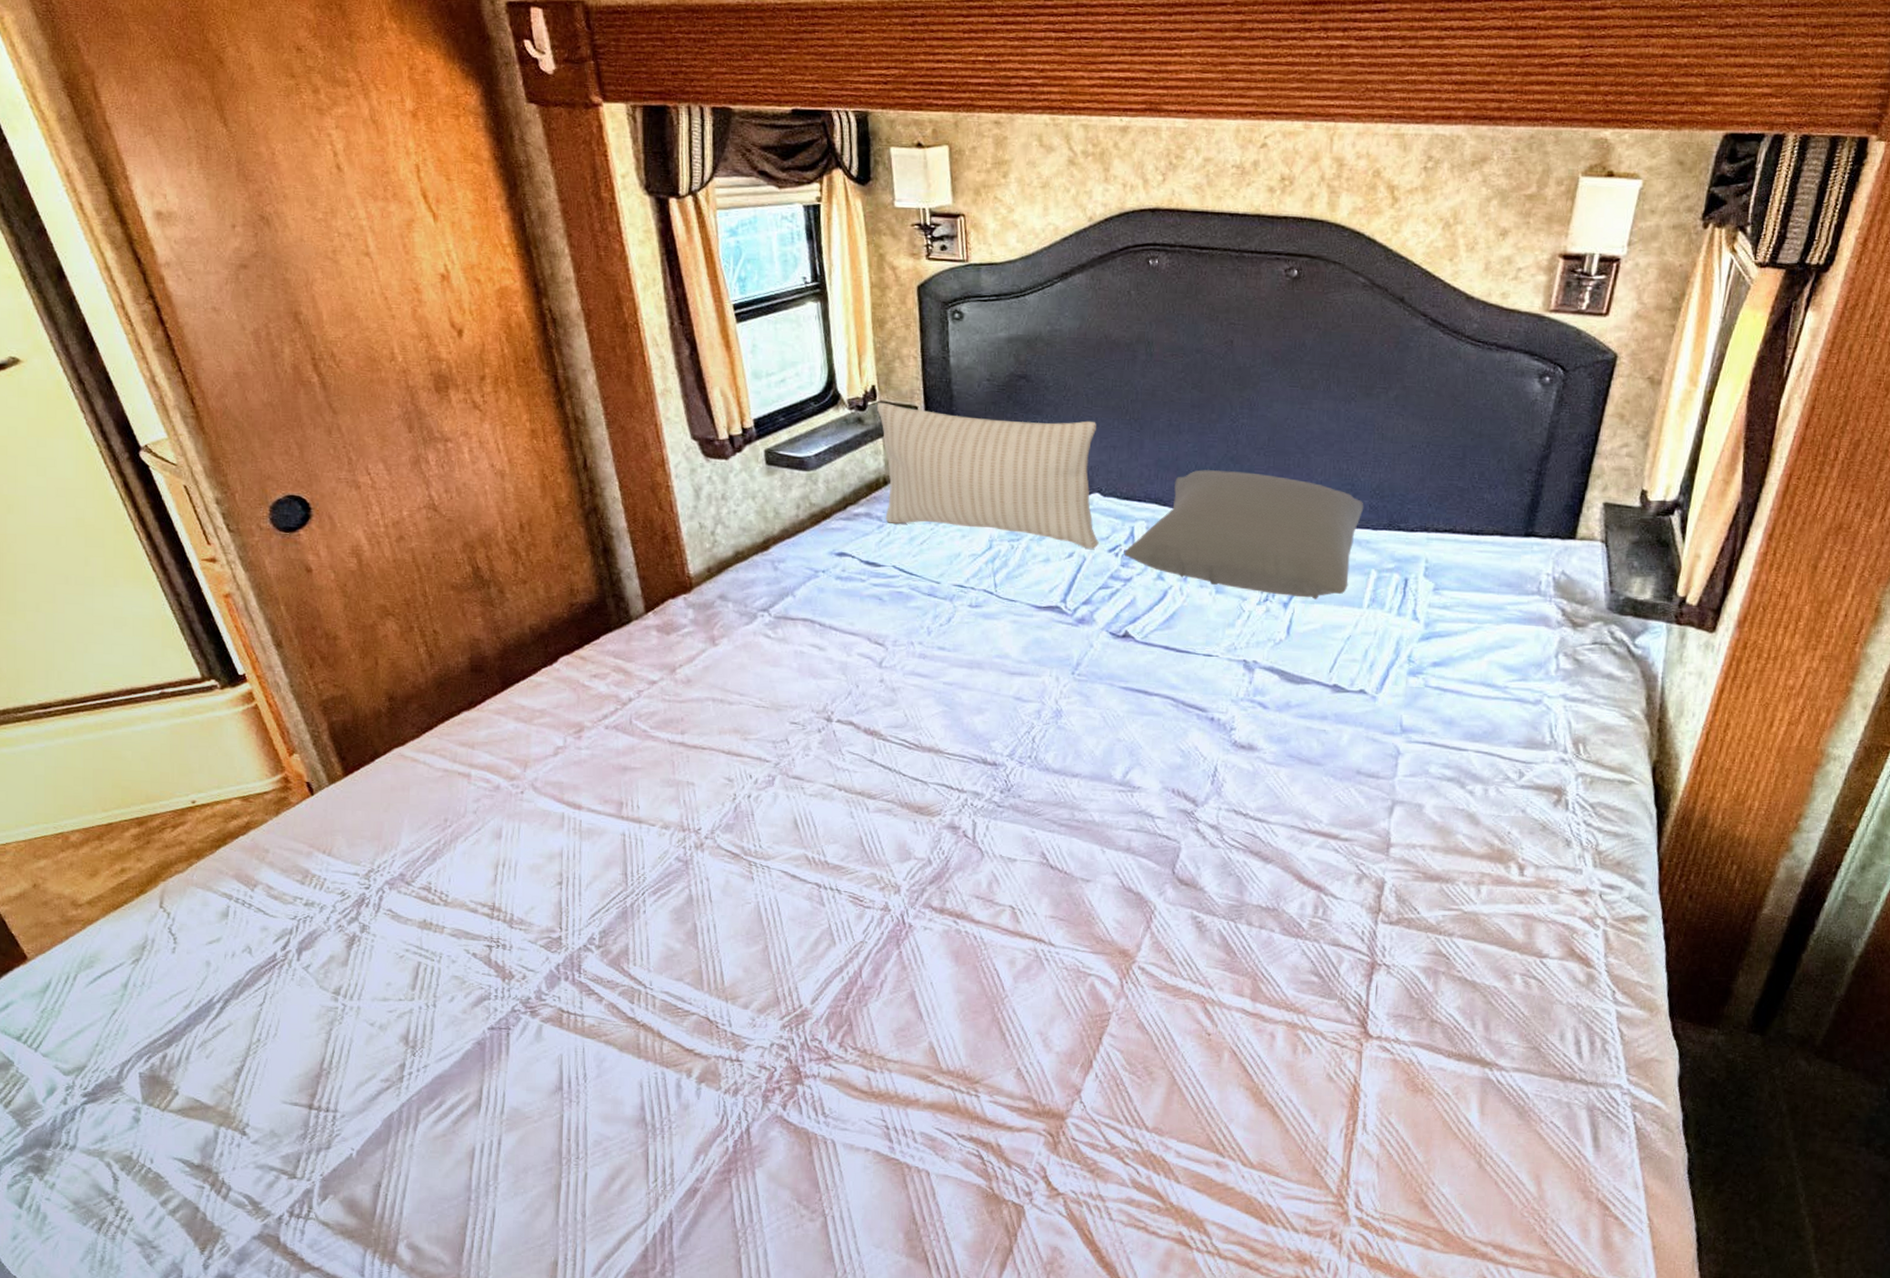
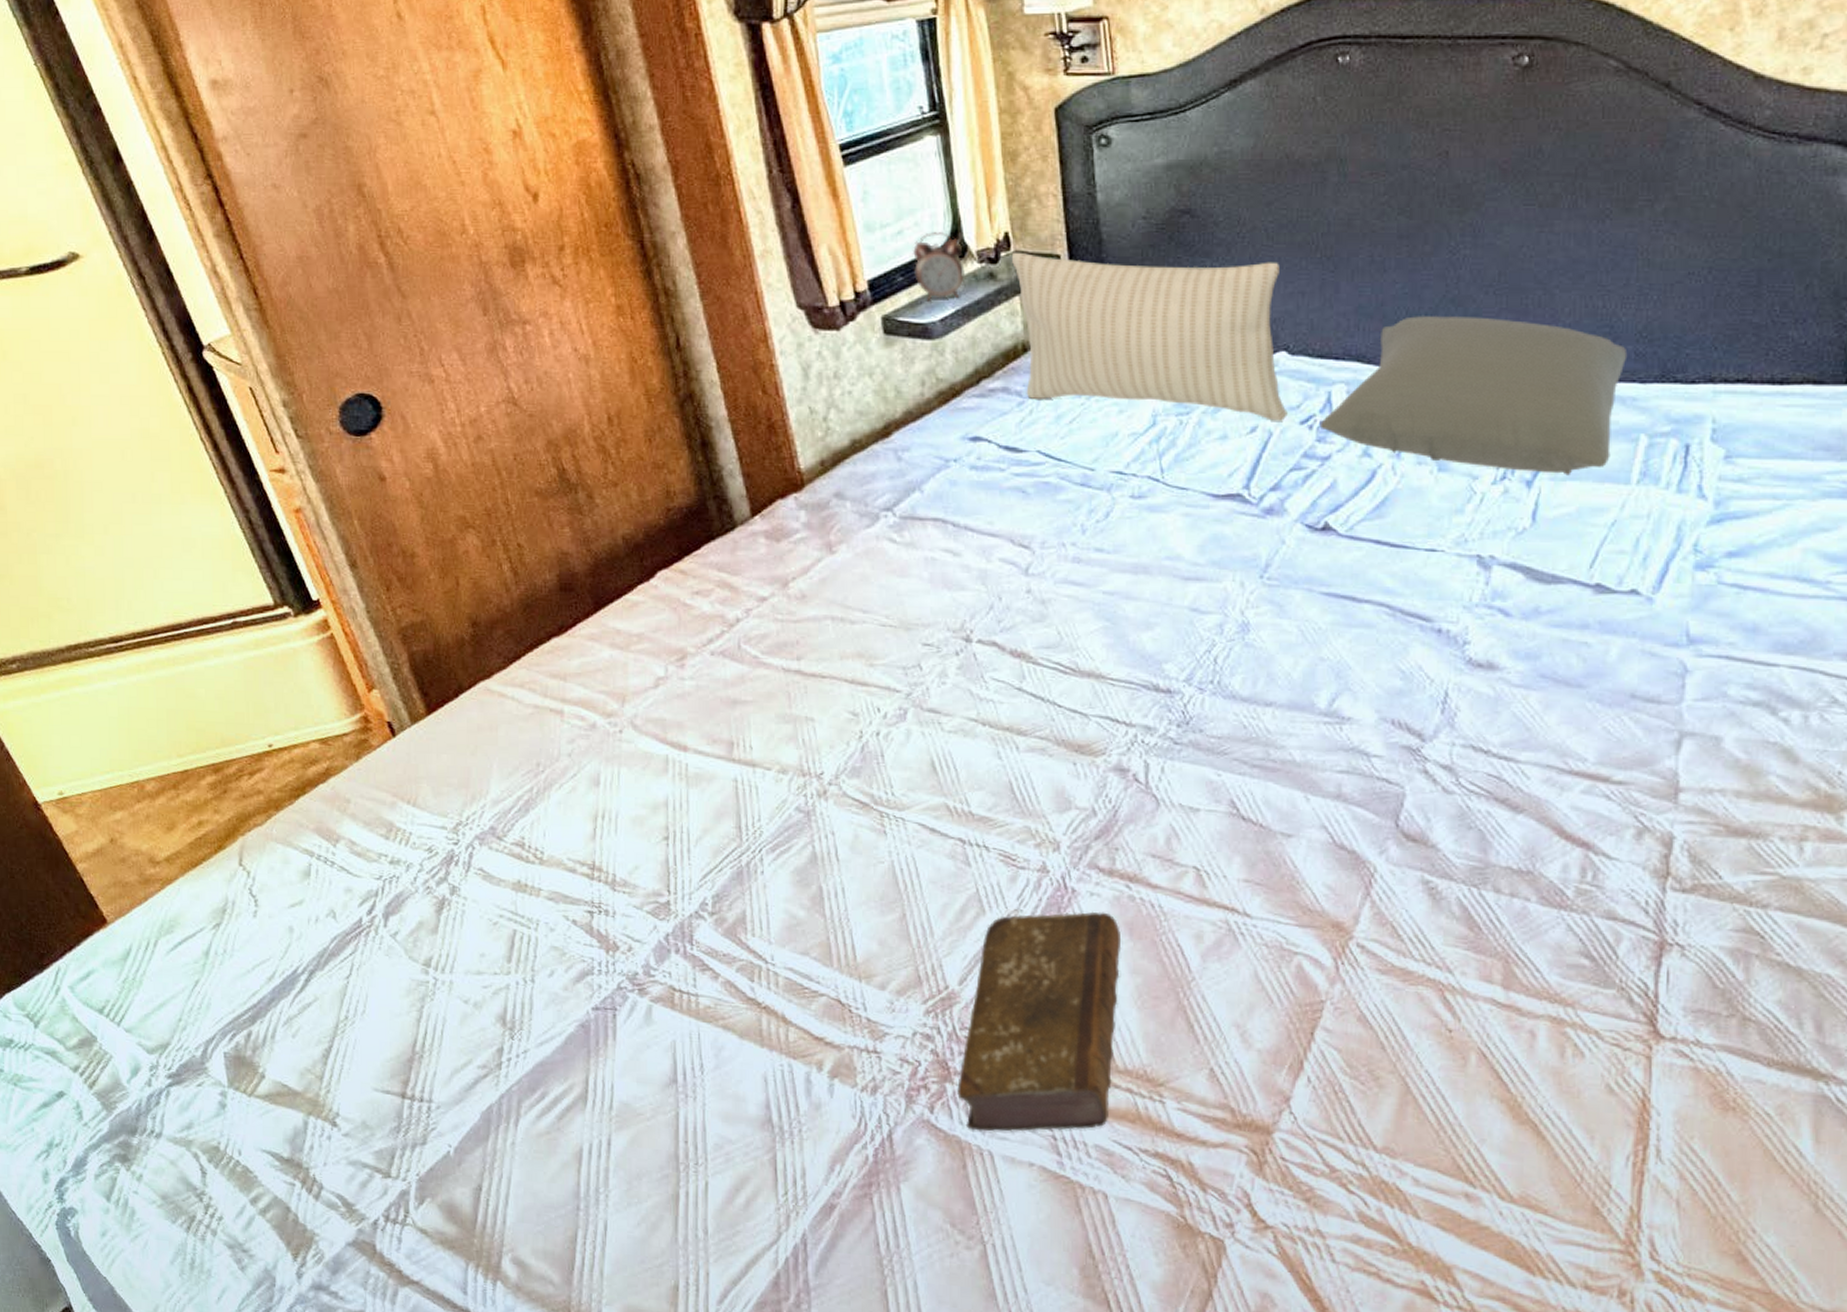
alarm clock: none [792,382,837,439] -> present [912,232,965,302]
book: none [807,942,949,1124] -> present [957,911,1122,1132]

